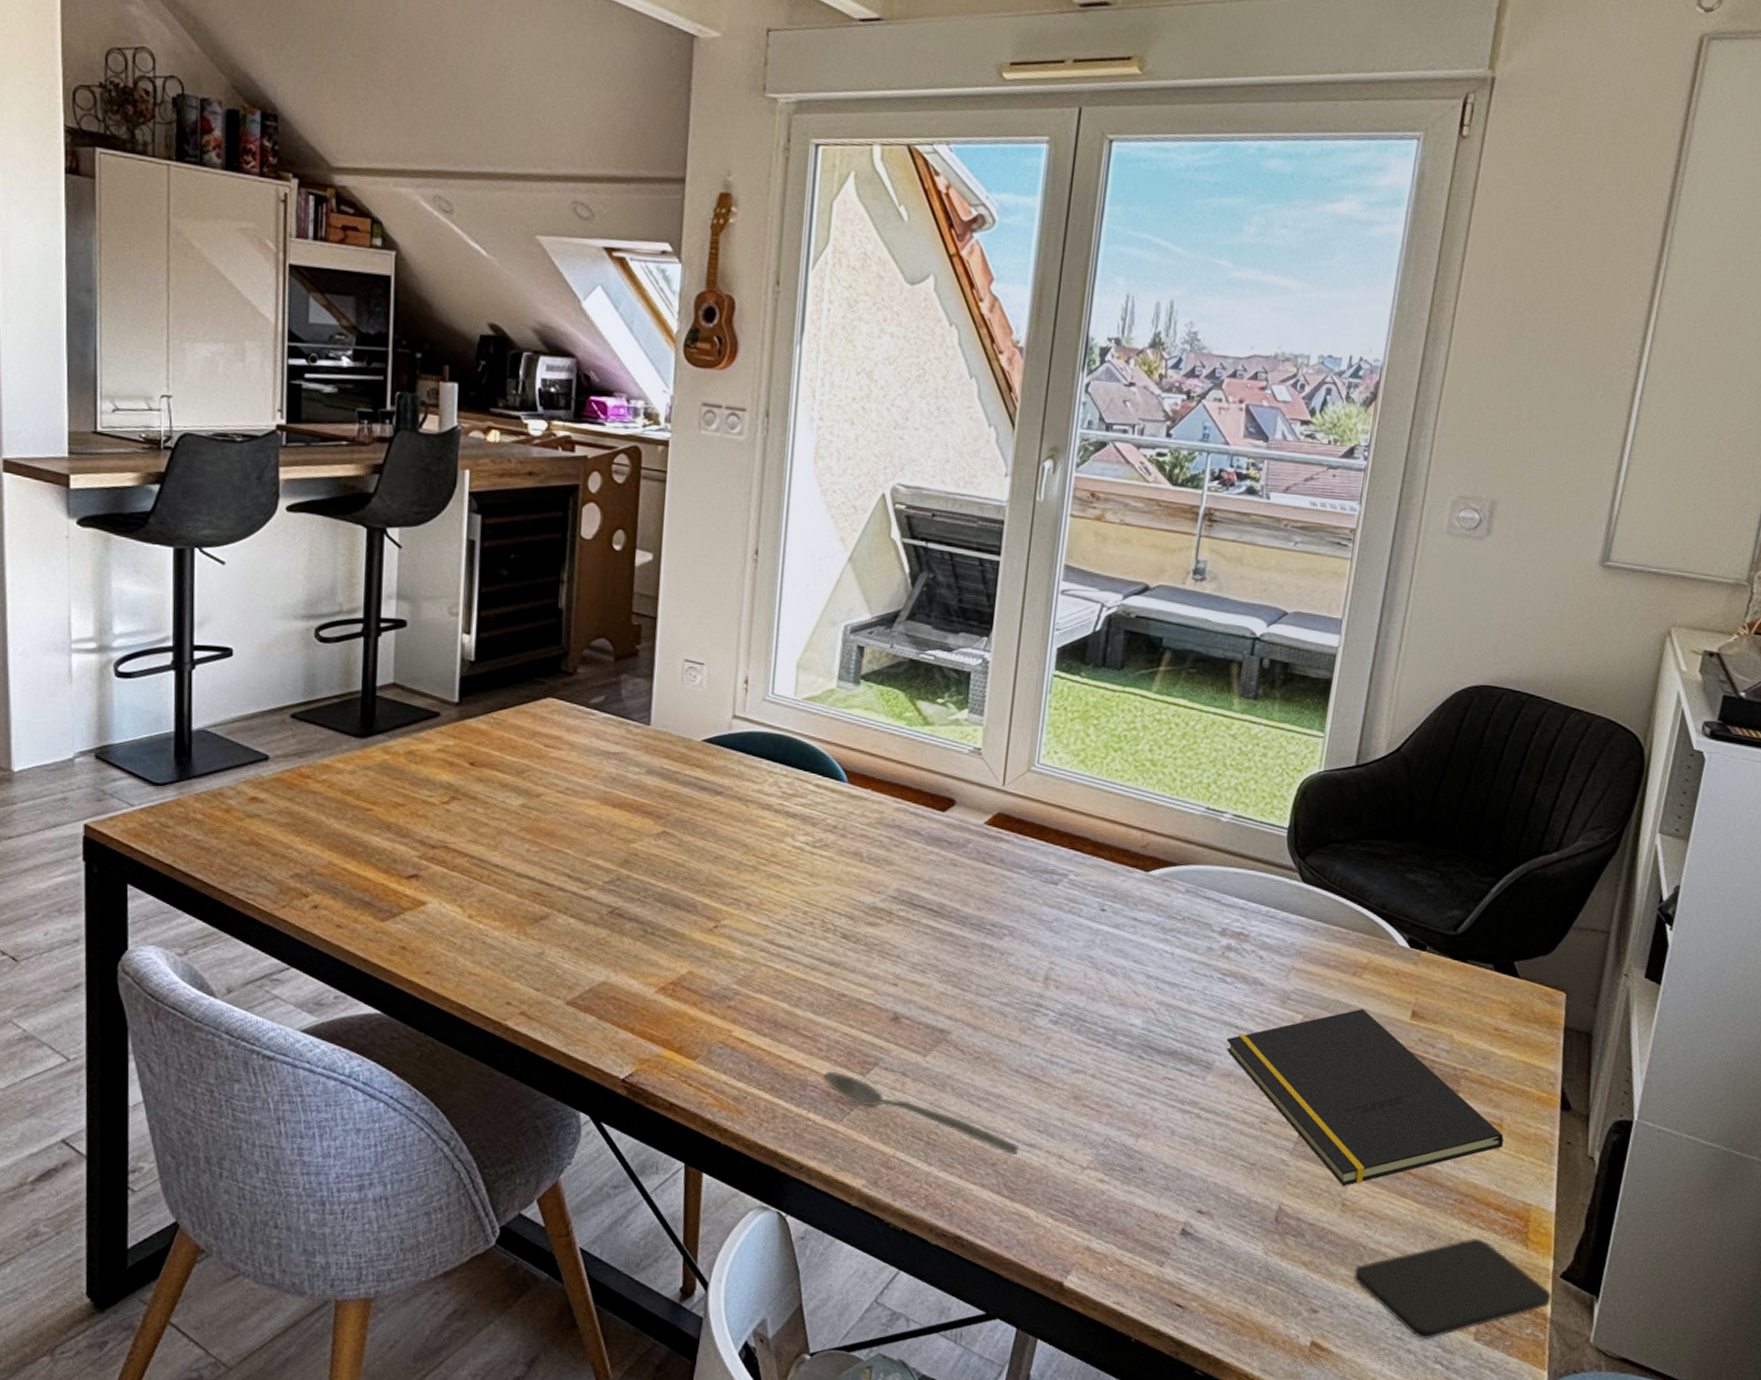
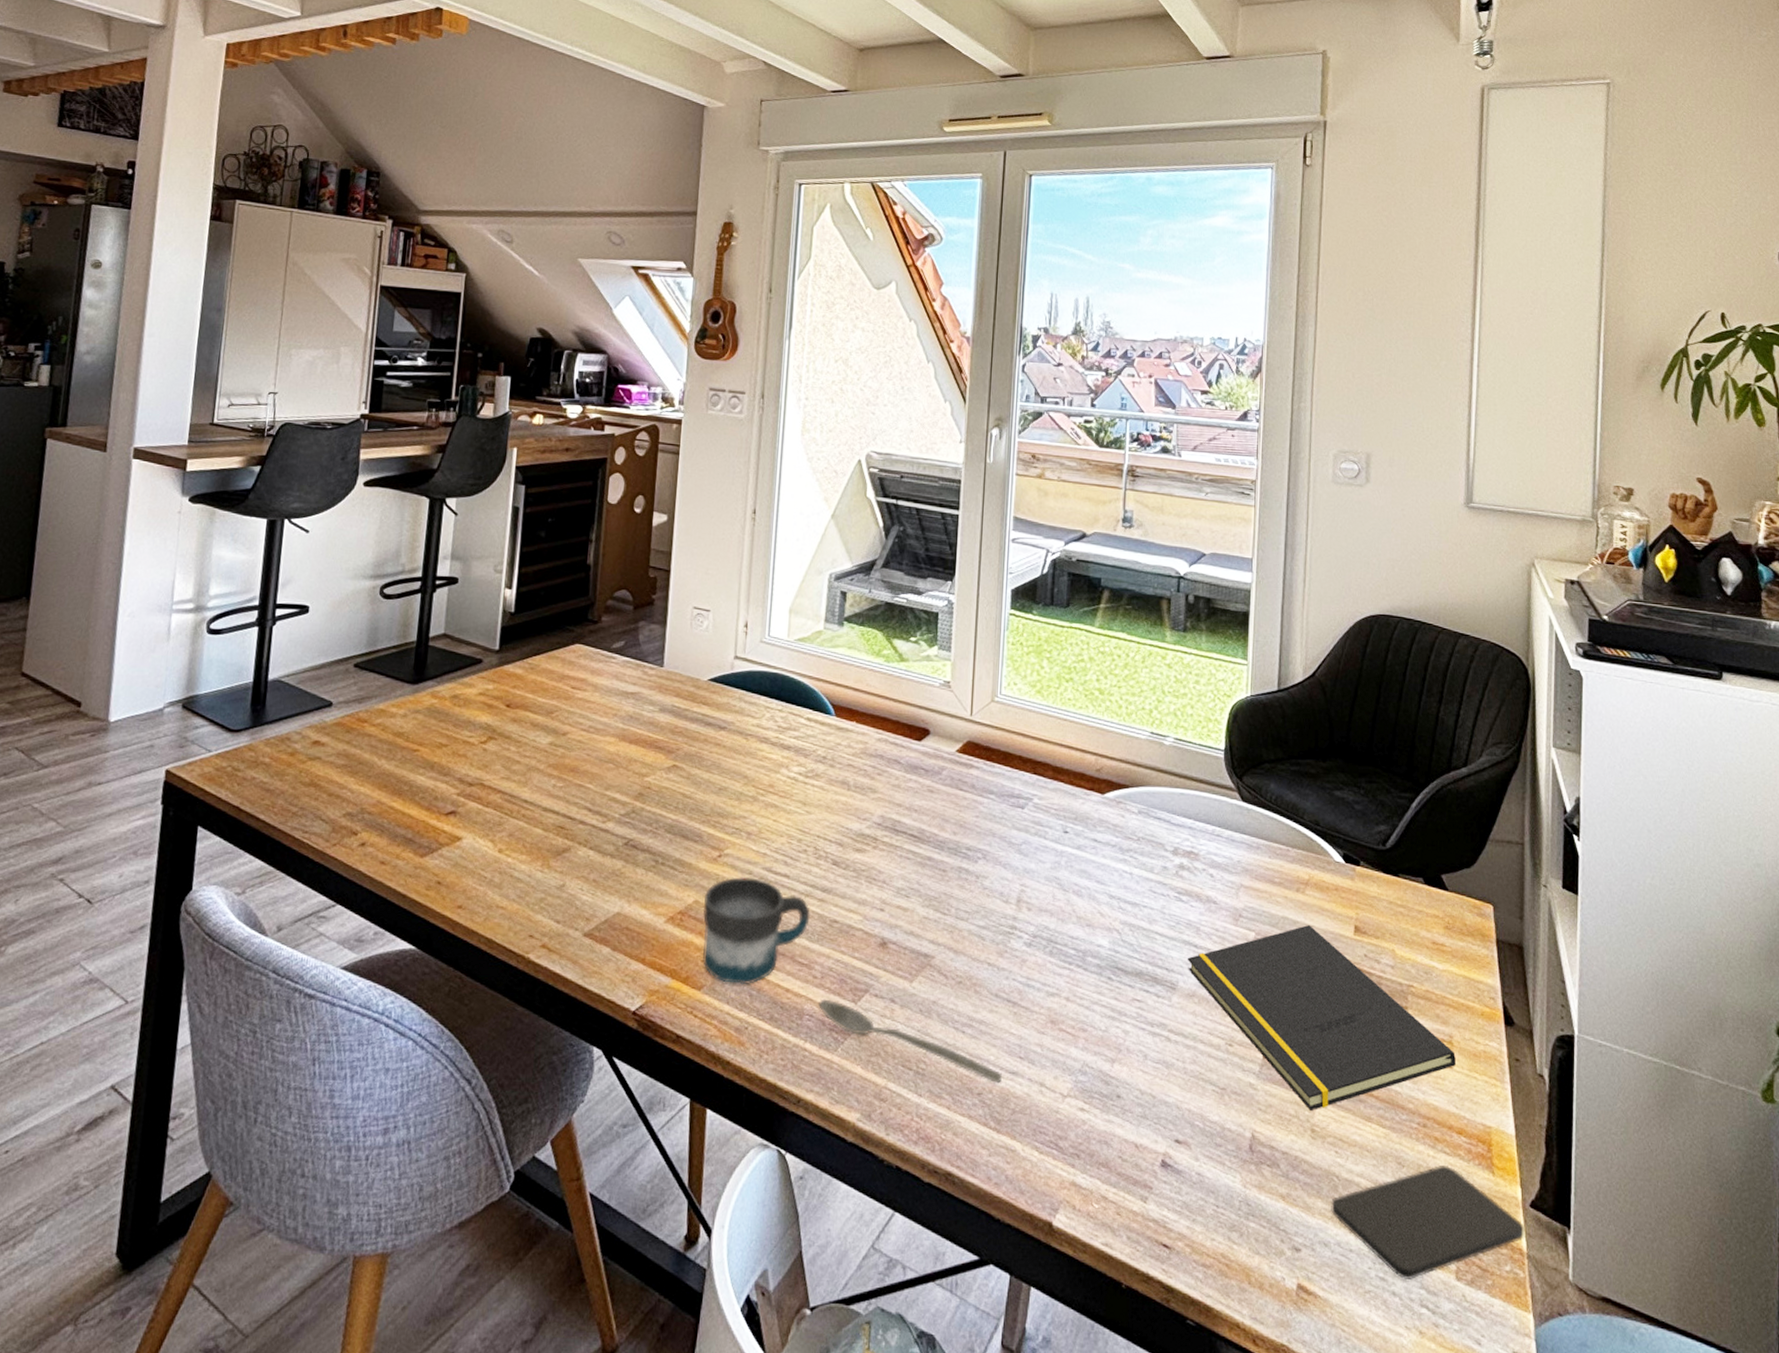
mug: none [697,948,816,1056] -> present [703,877,810,985]

